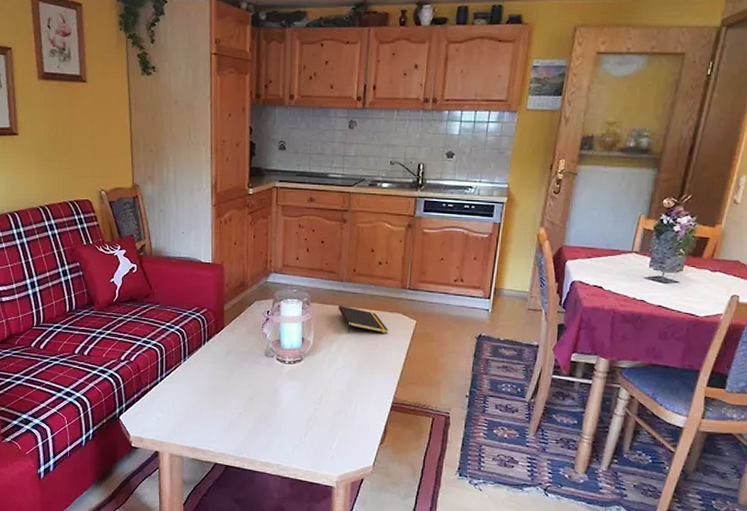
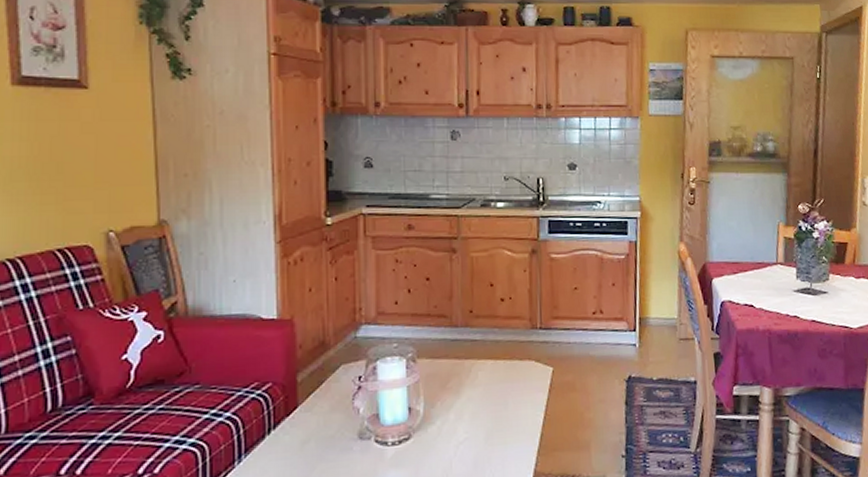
notepad: present [338,306,389,333] -> none [453,358,520,394]

